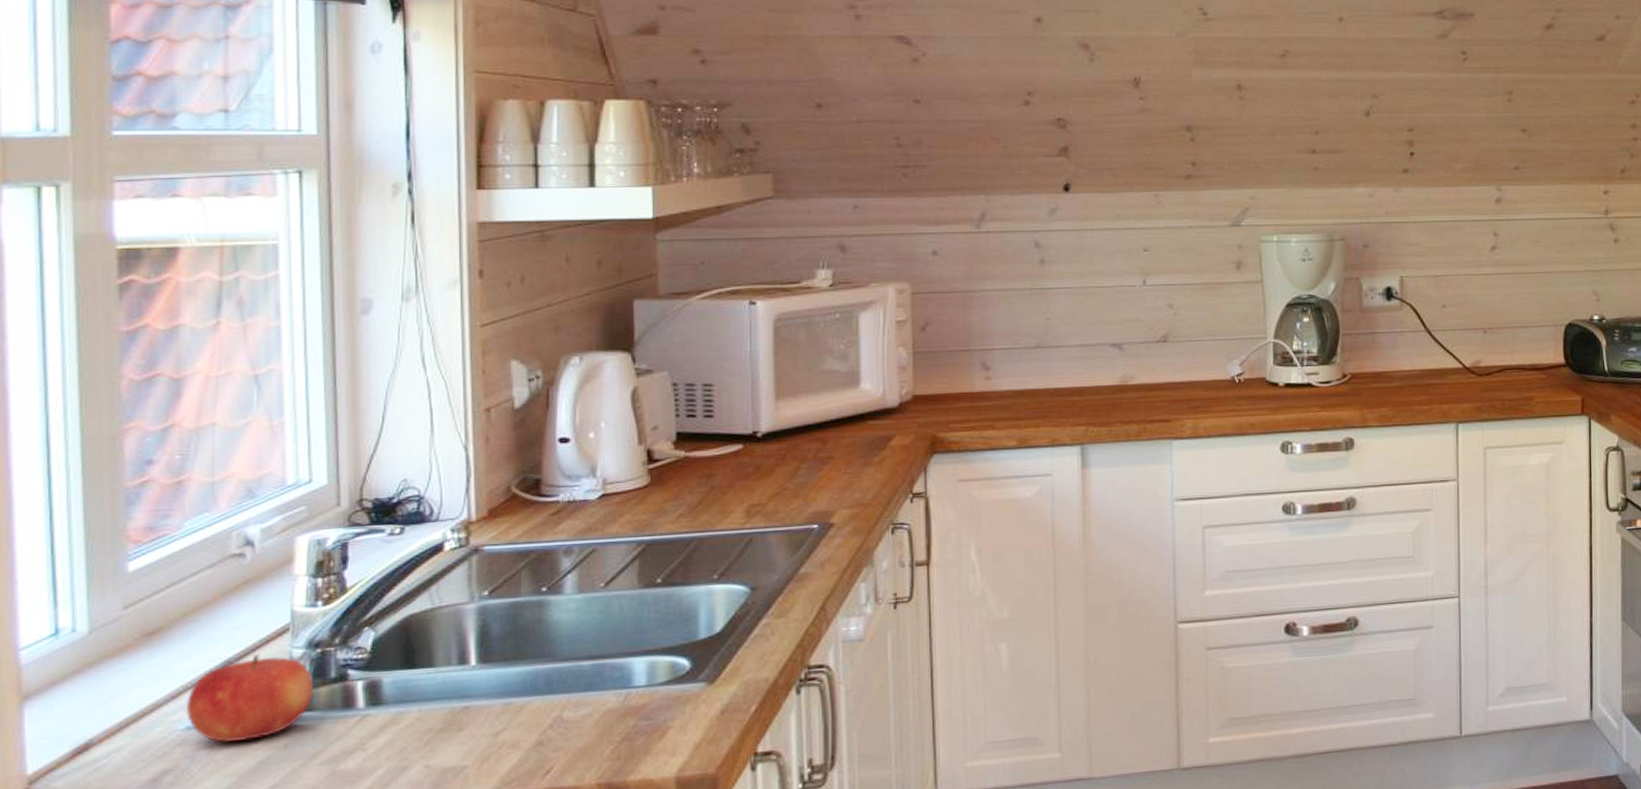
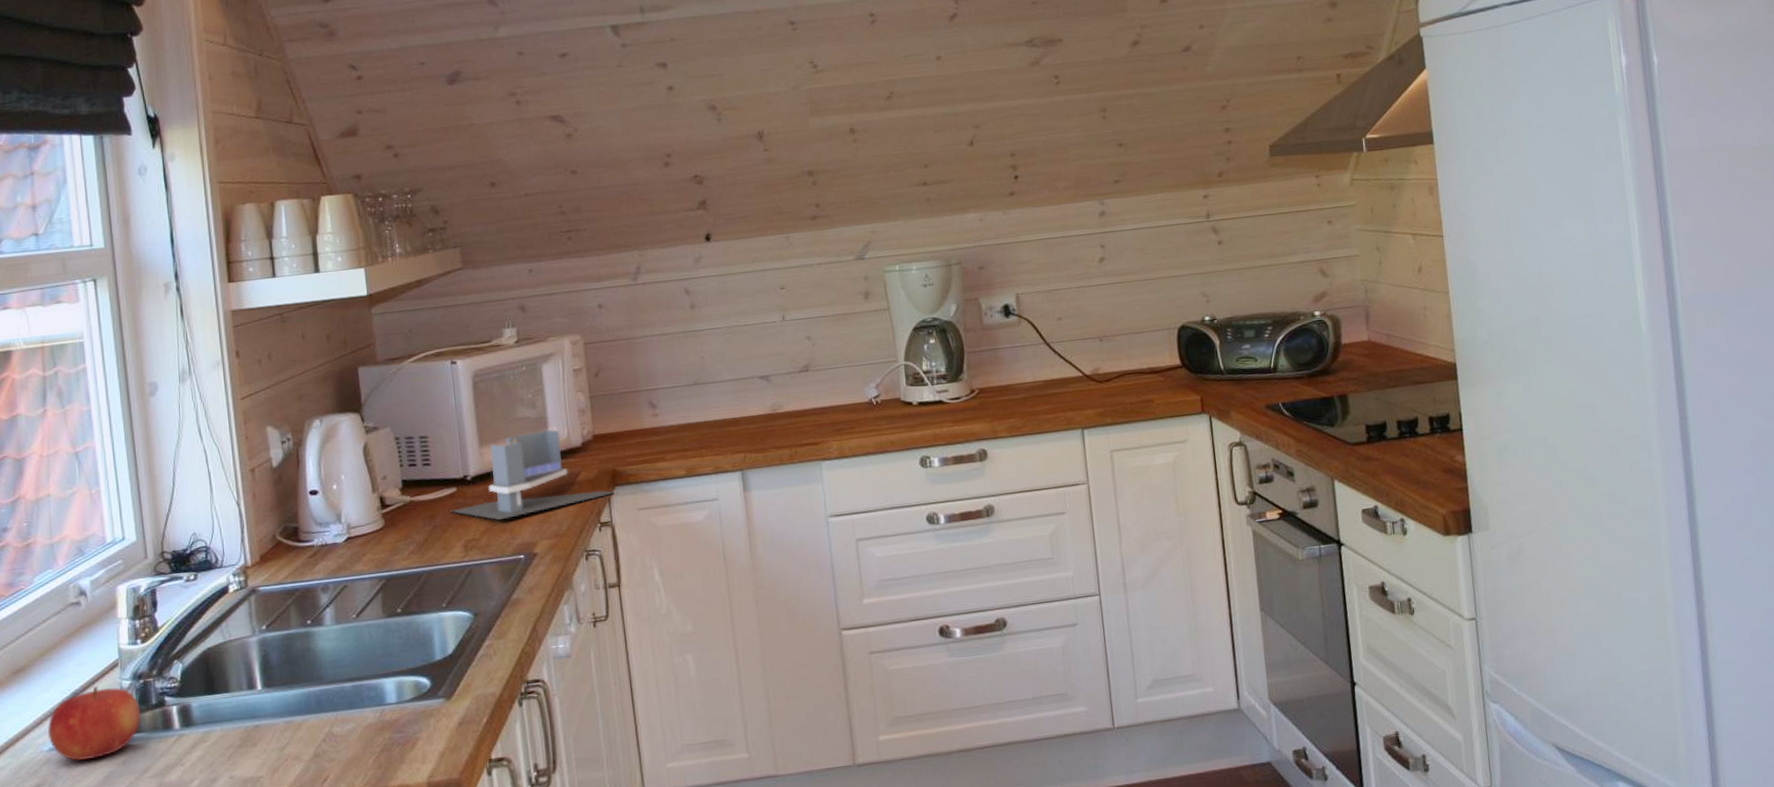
utensil holder: none [733,386,932,484] -> present [450,429,615,520]

